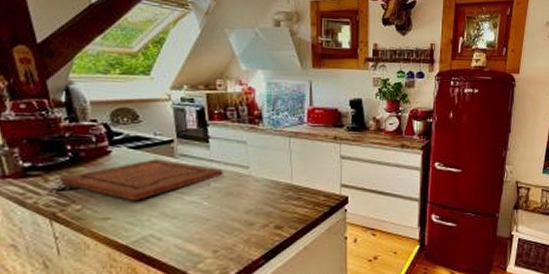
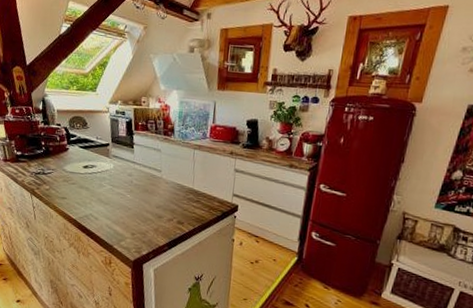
cutting board: present [60,159,223,202] -> none [37,157,143,188]

